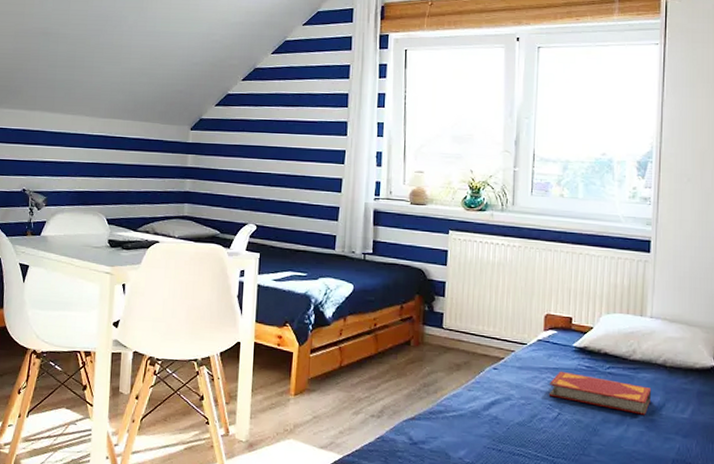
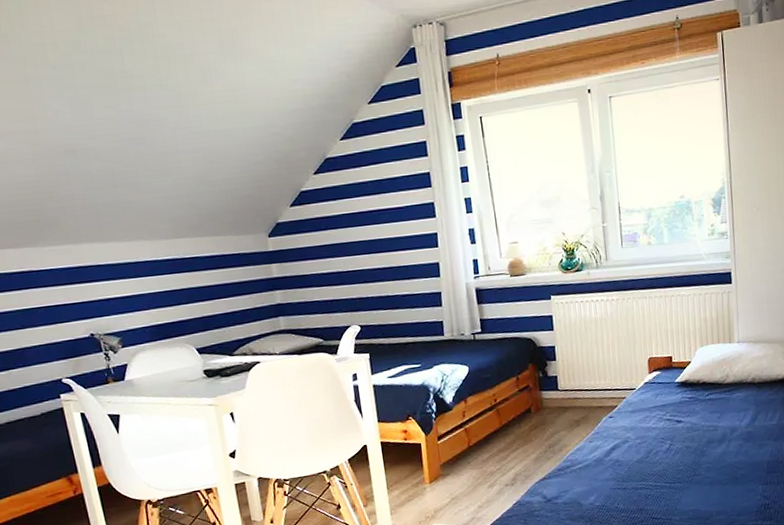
hardback book: present [548,371,652,415] -> none [659,404,746,431]

